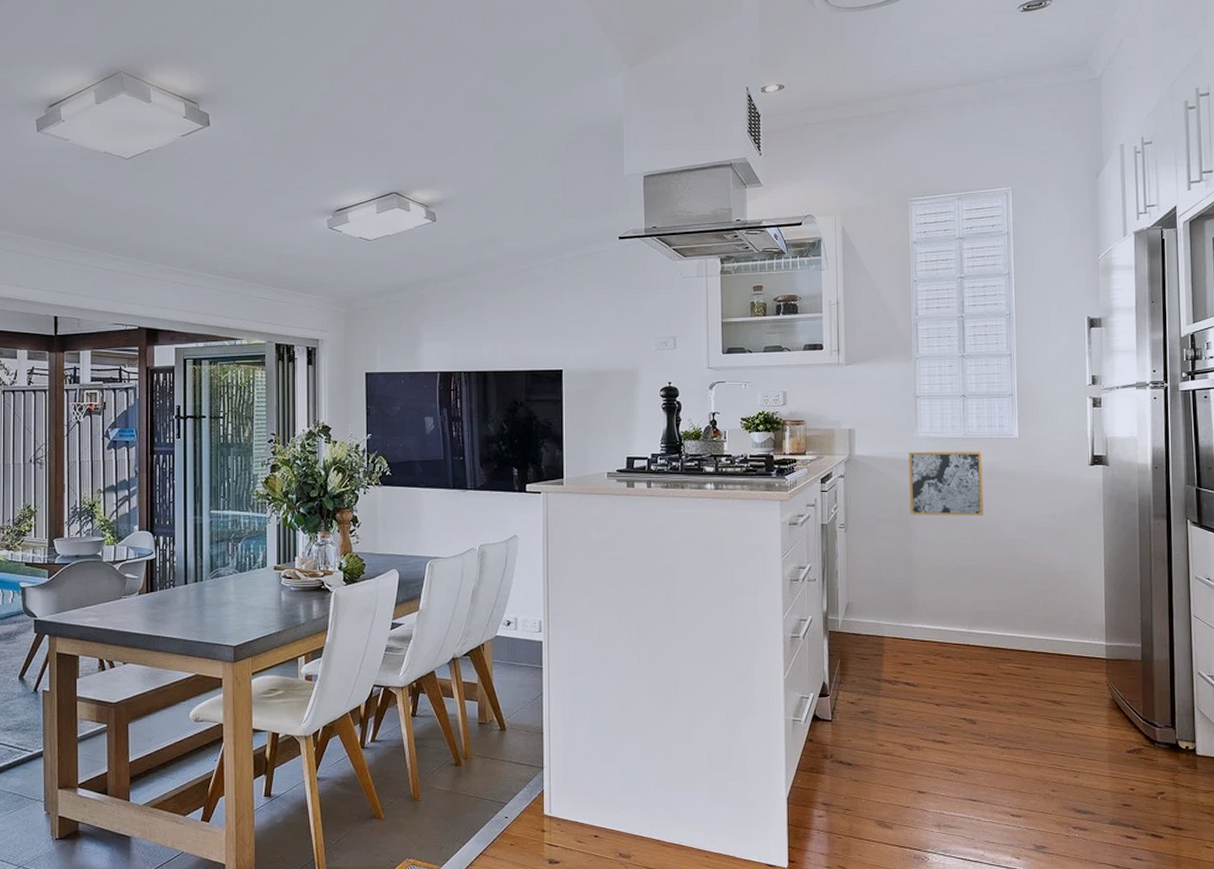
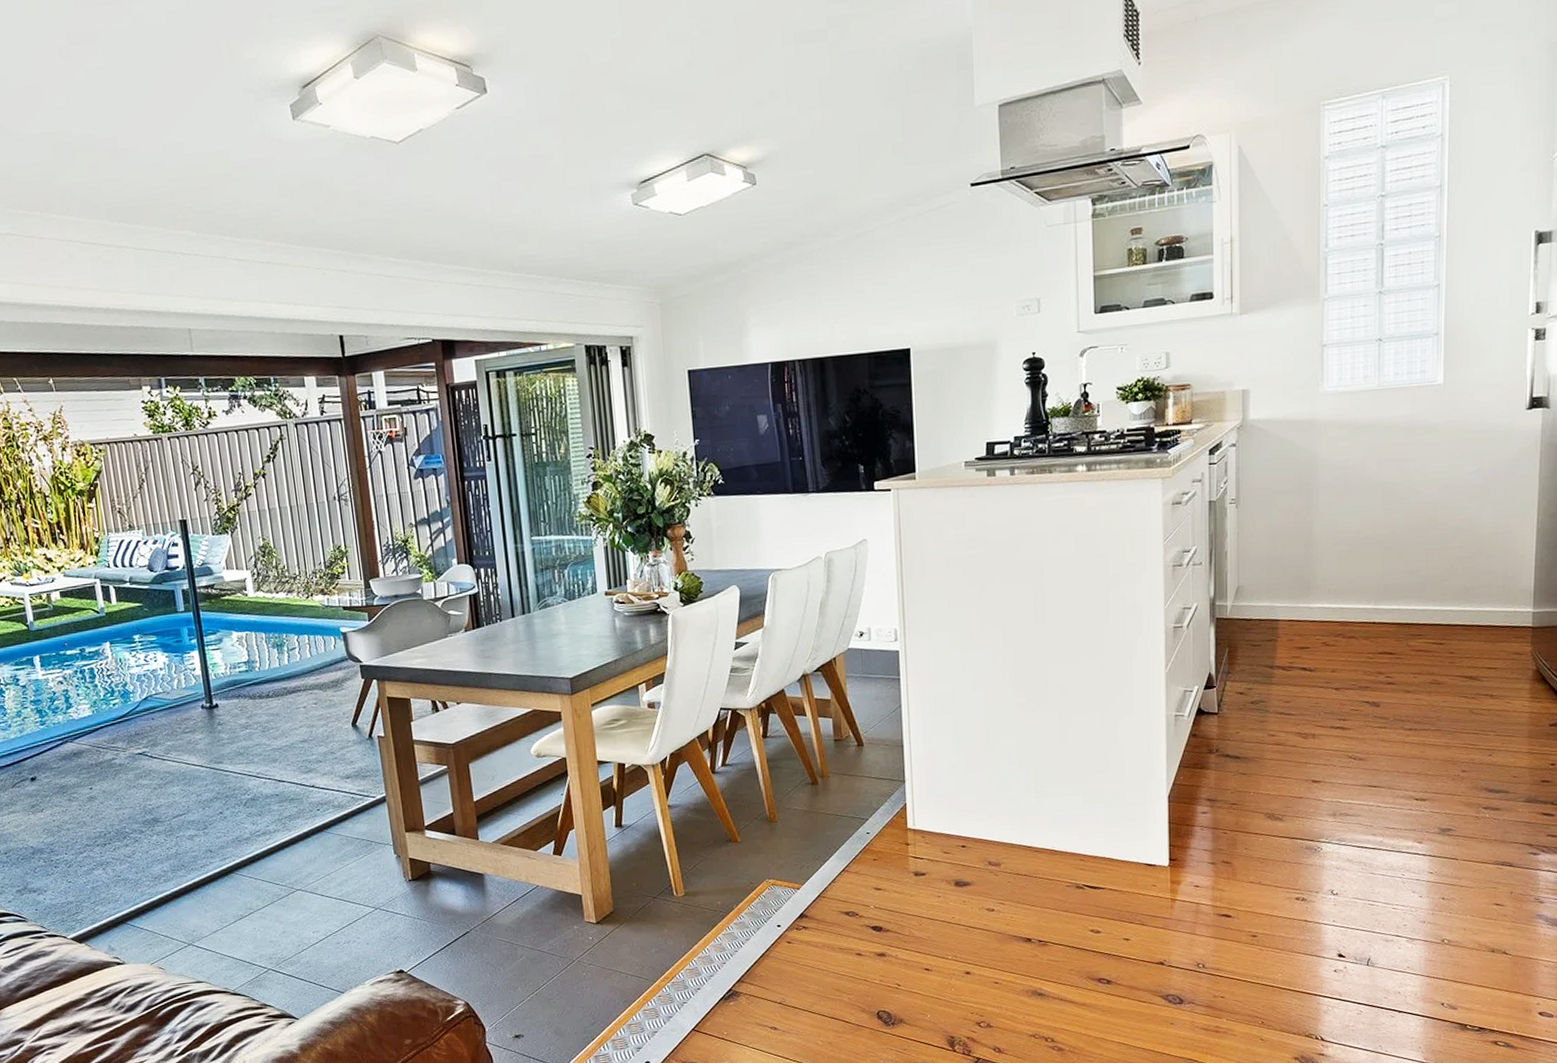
wall art: present [908,451,984,516] -> none [1312,403,1399,484]

